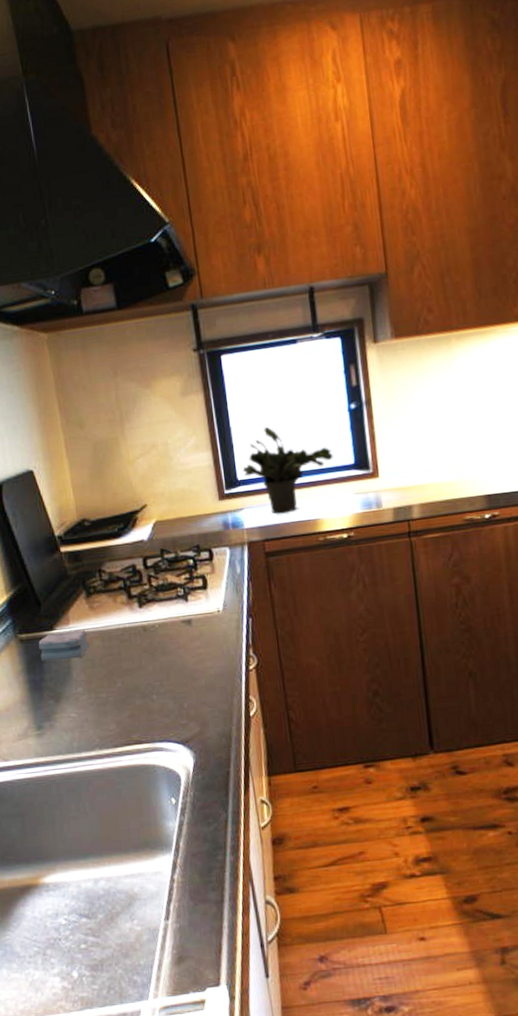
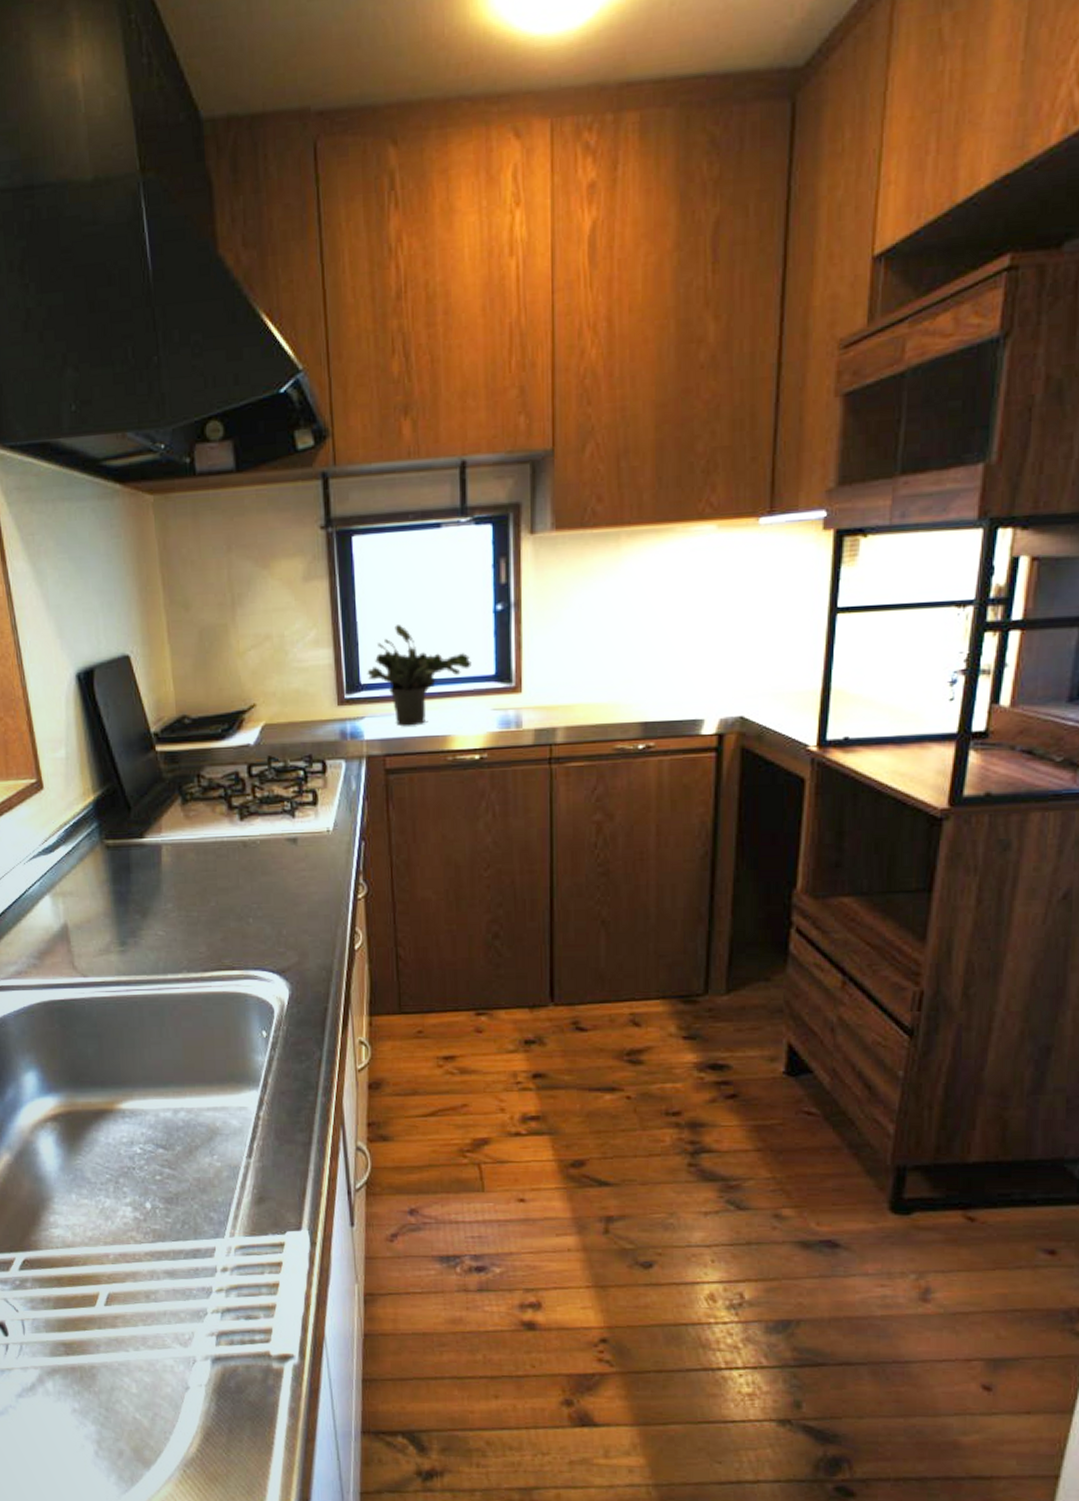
sponge: present [38,629,89,661] -> none [126,839,182,872]

